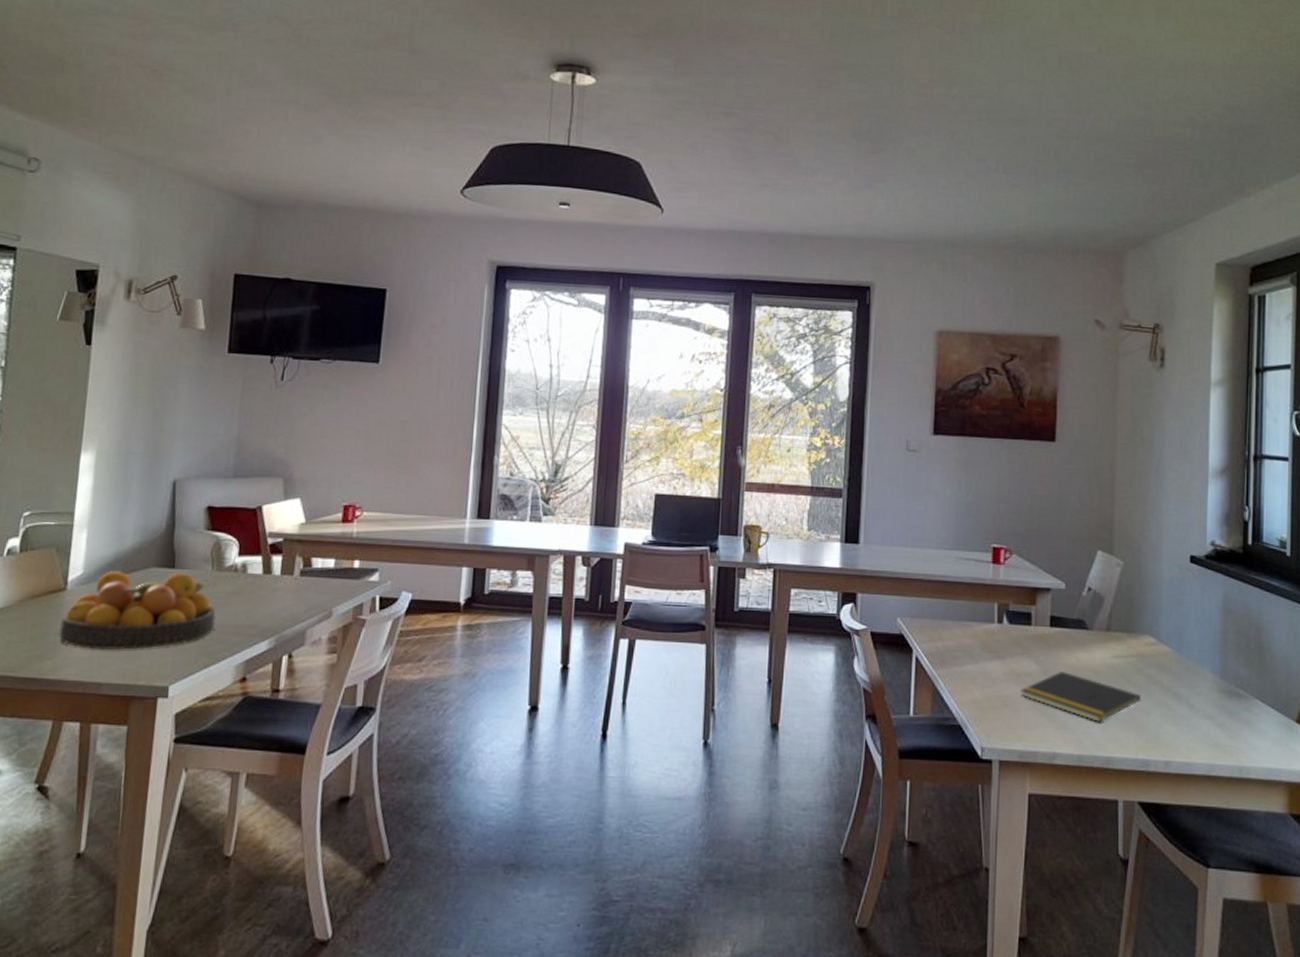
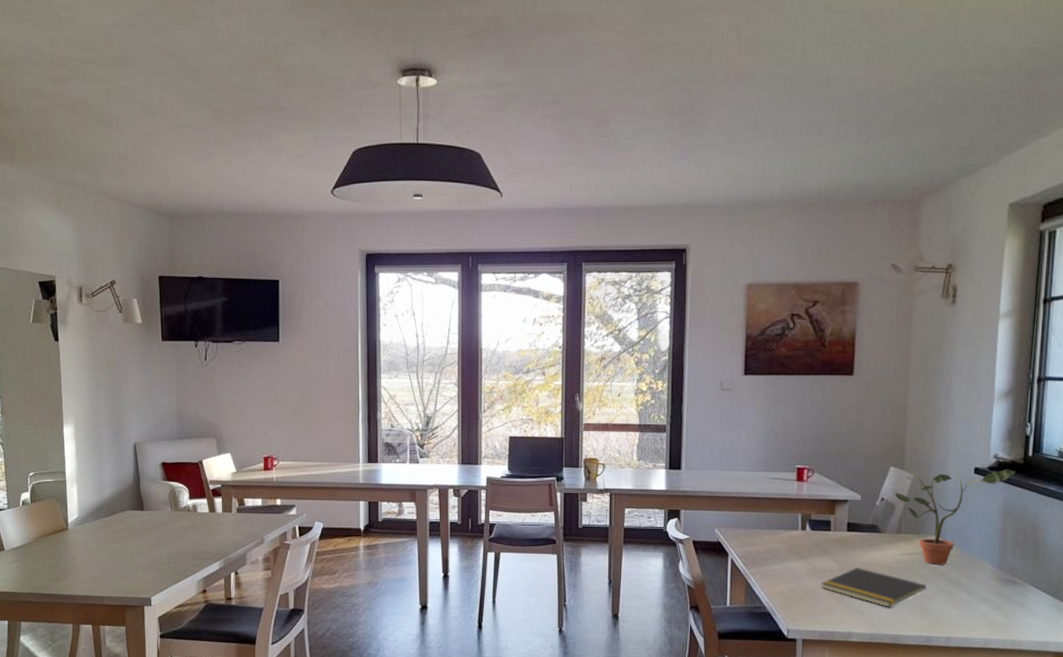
fruit bowl: present [59,571,216,651] -> none [67,513,178,573]
potted plant: none [1102,556,1235,671] -> present [894,468,1016,565]

